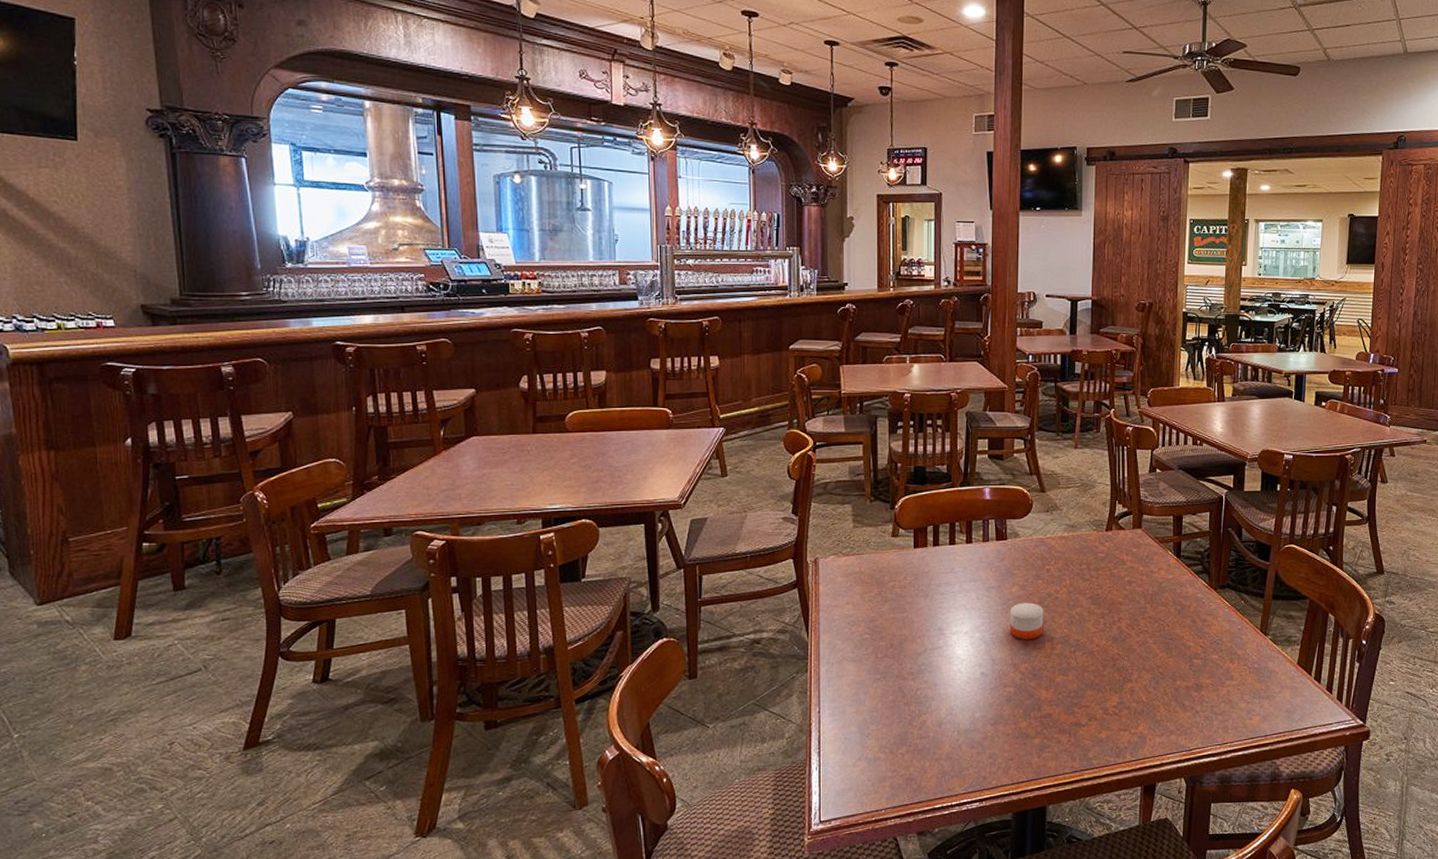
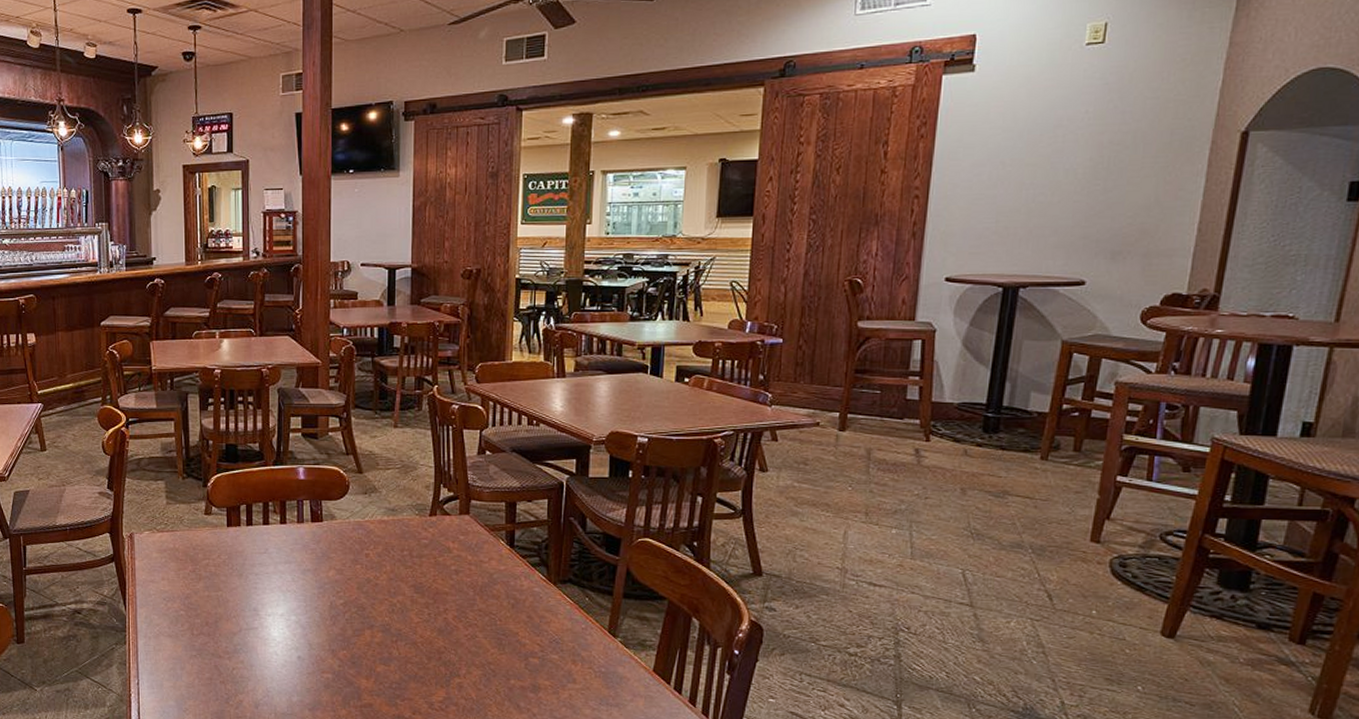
candle: present [1009,603,1044,640] -> none [327,587,363,626]

